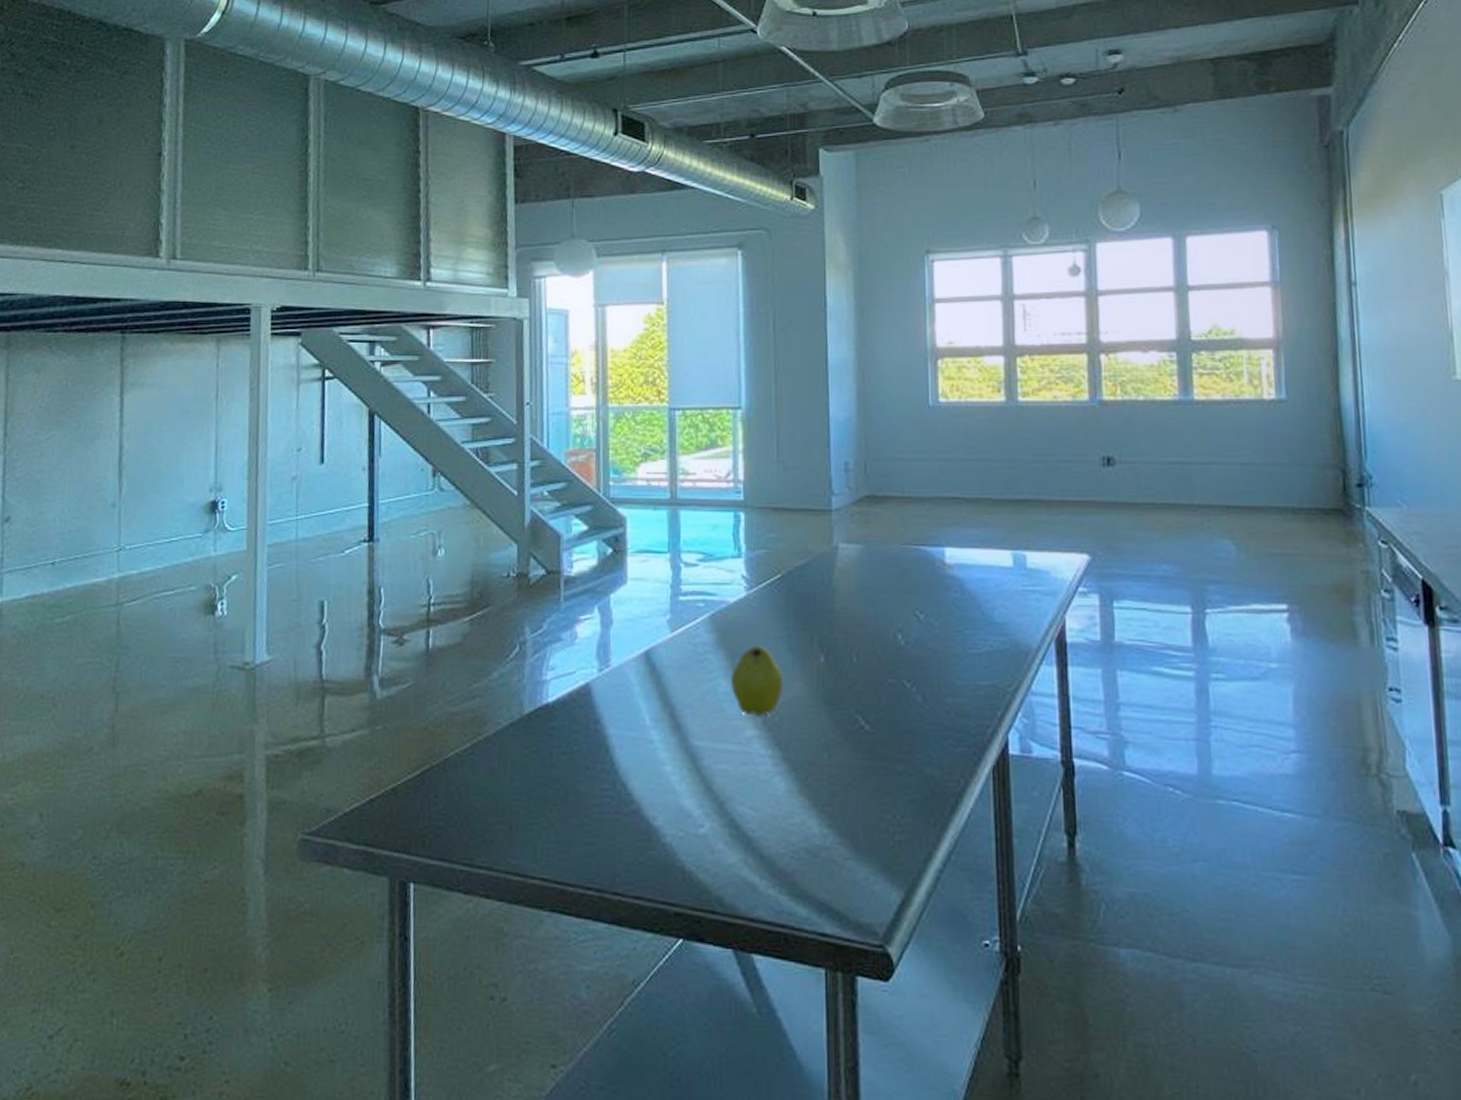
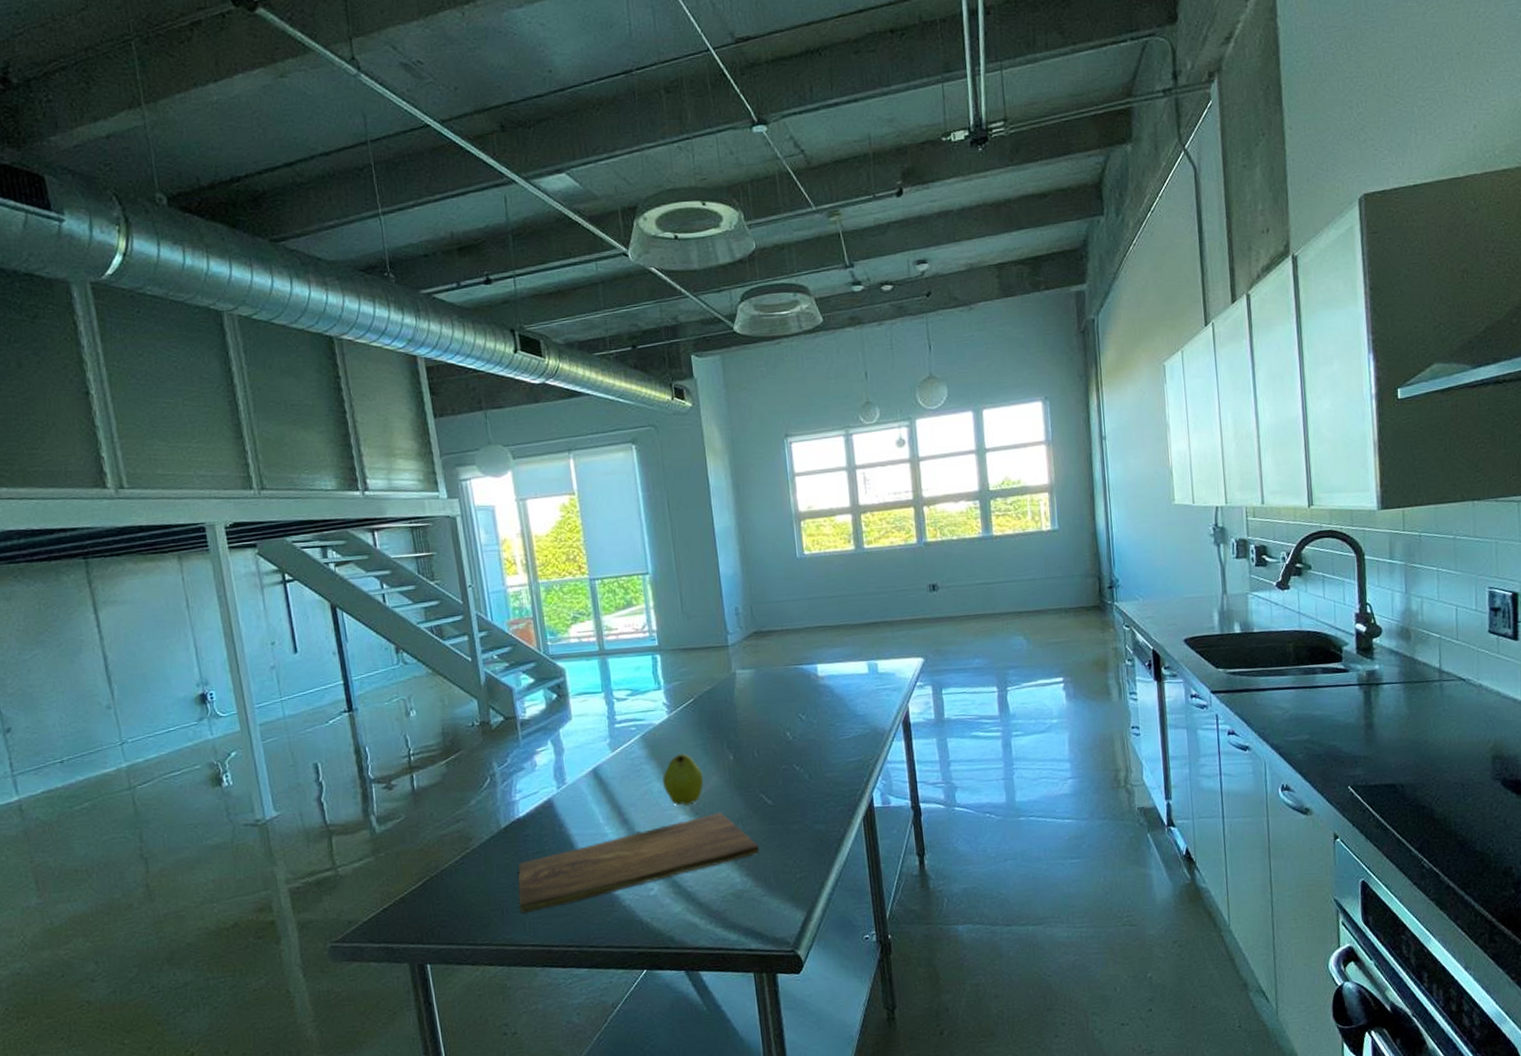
cutting board: none [533,732,849,833] -> present [518,812,760,914]

